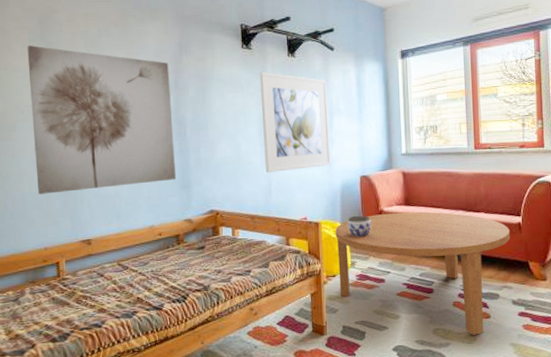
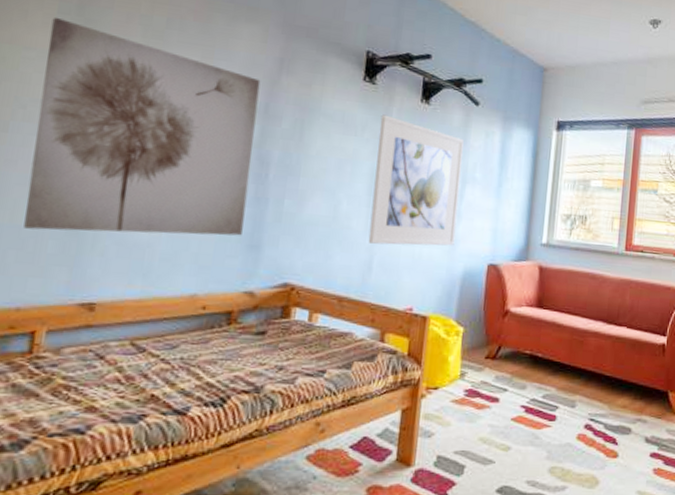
coffee table: present [335,212,510,335] -> none [440,314,652,478]
jar: present [347,215,372,237] -> none [463,313,494,341]

